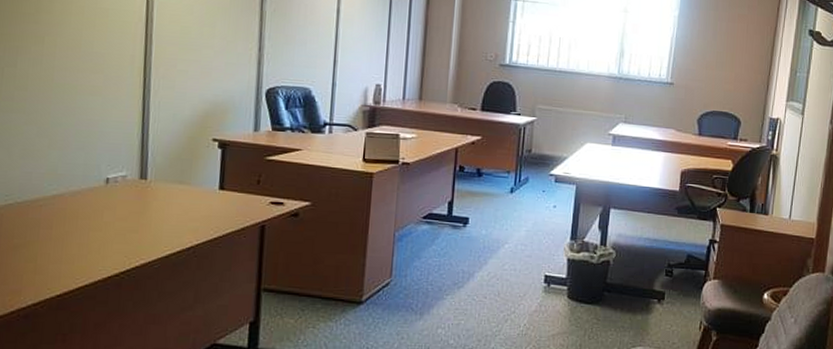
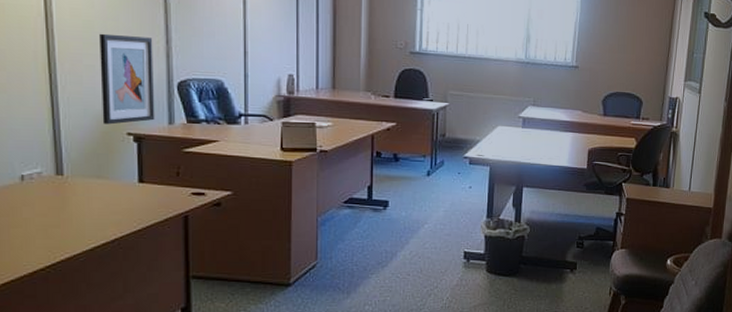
wall art: none [190,39,246,130] -> present [99,33,155,125]

